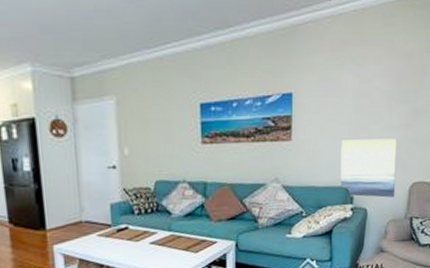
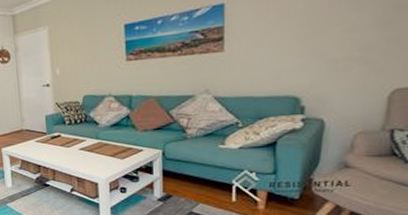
wall art: present [340,138,397,198] -> none [286,39,369,107]

